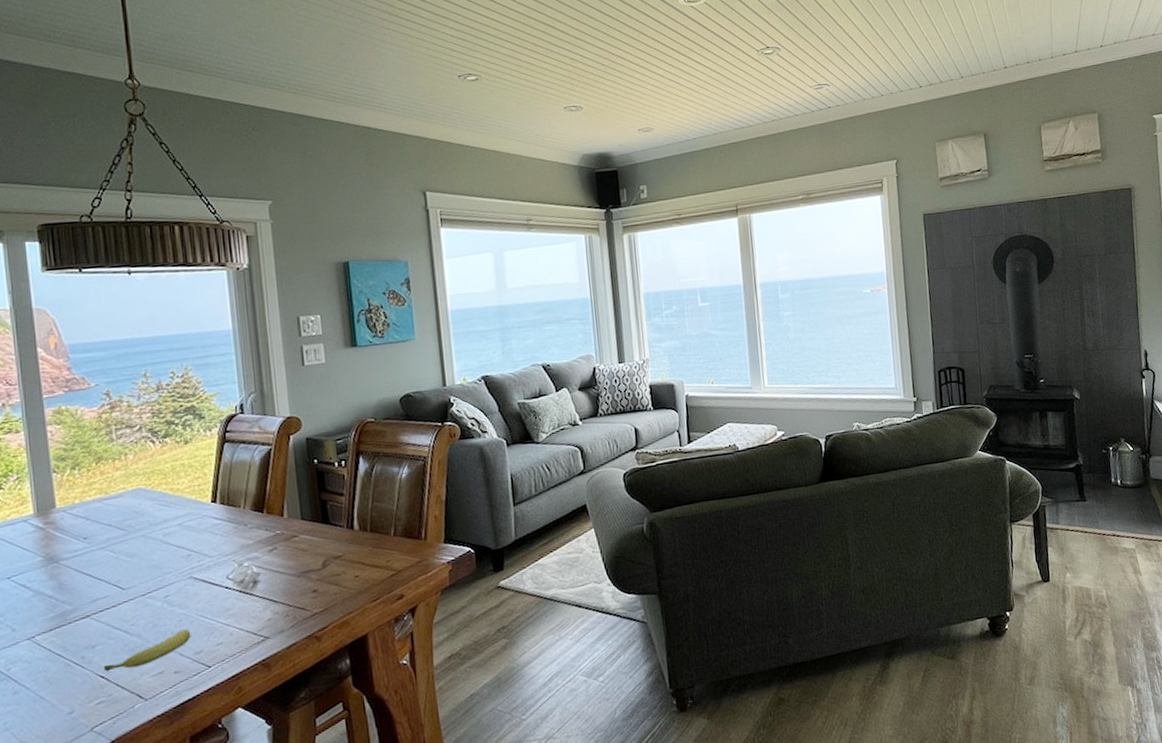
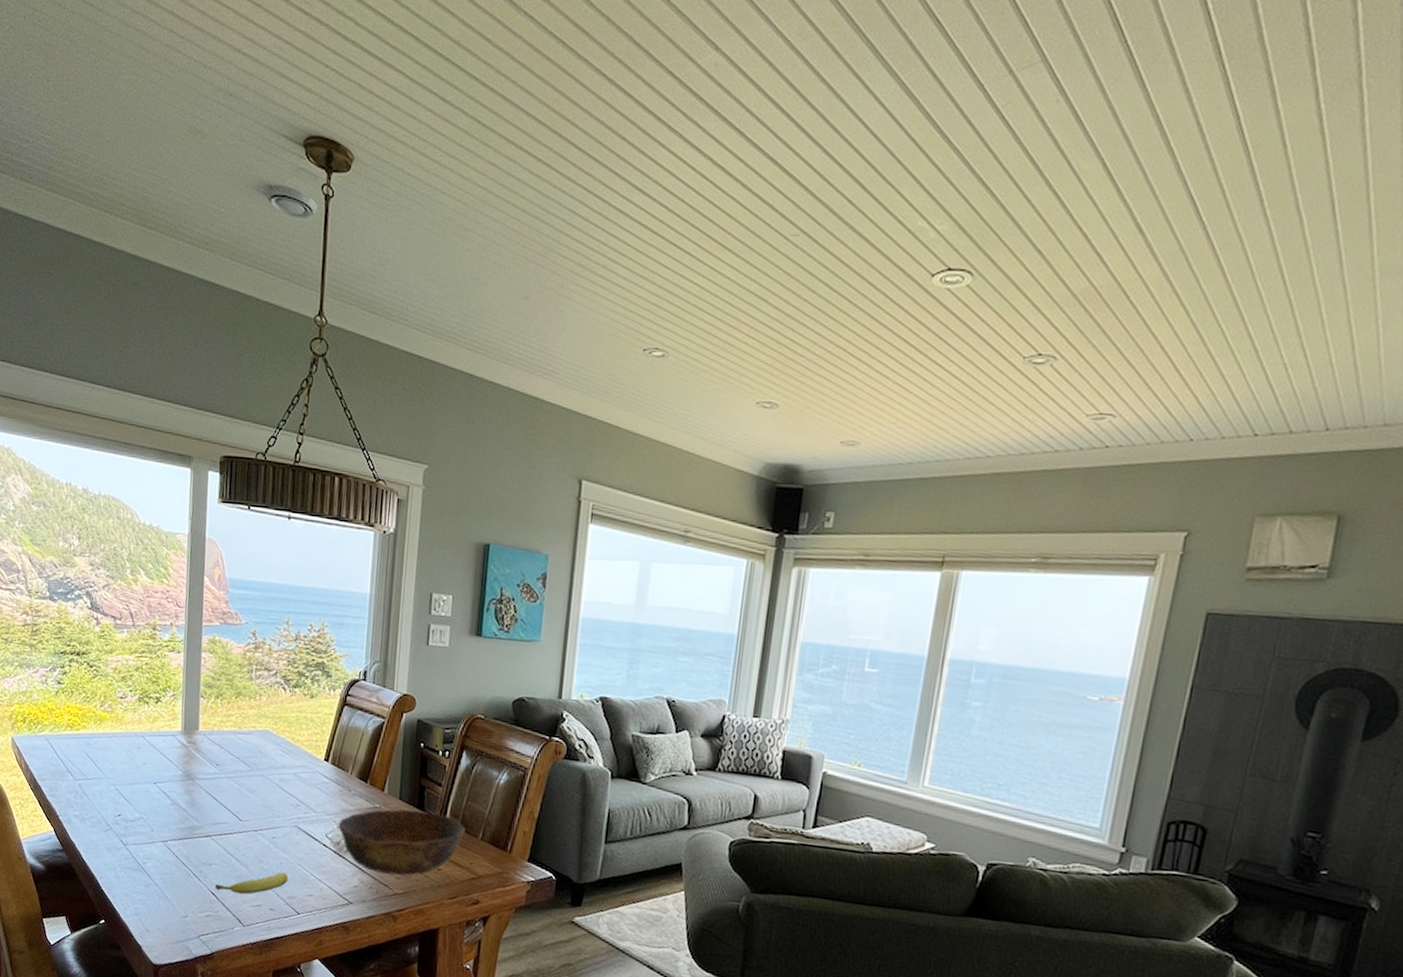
bowl: none [239,522,376,599] -> present [338,809,465,875]

